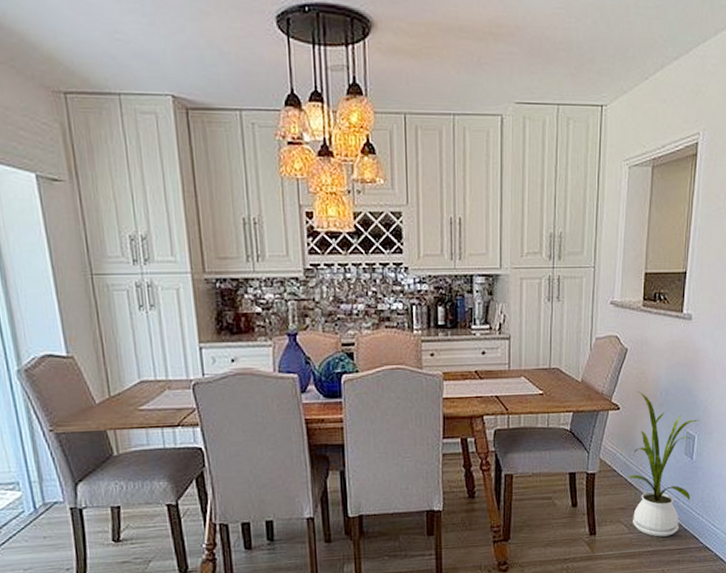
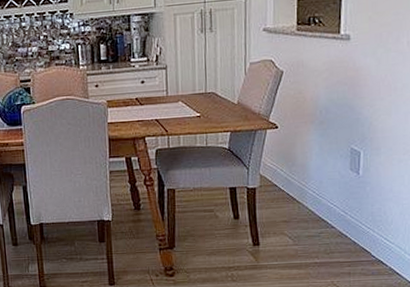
house plant: present [626,390,700,537] -> none [288,110,365,249]

